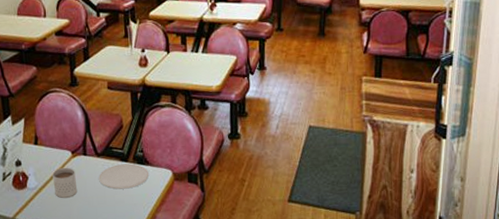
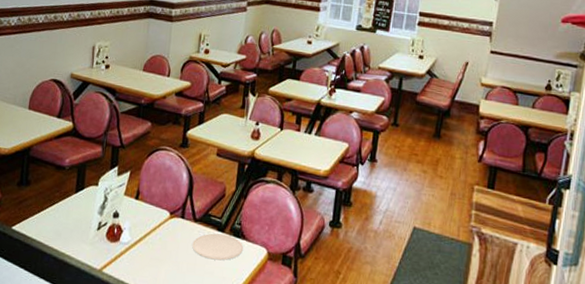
mug: present [52,167,78,198] -> none [146,226,170,259]

